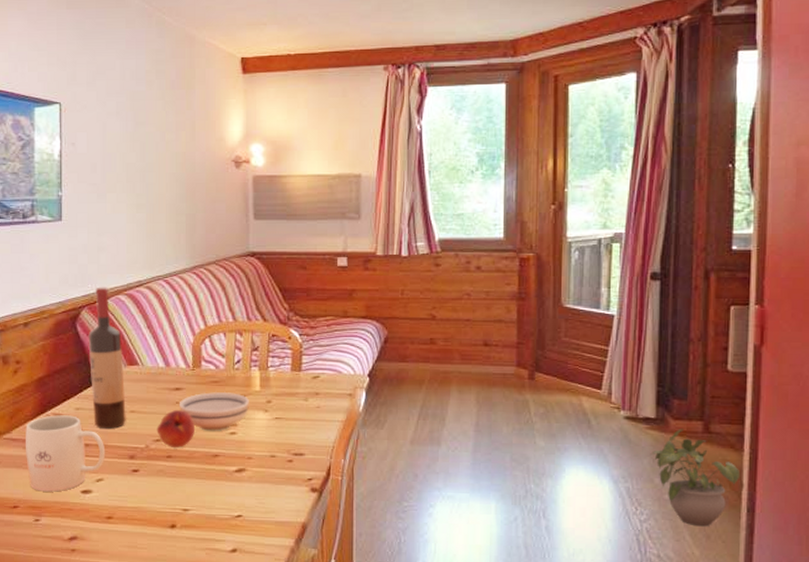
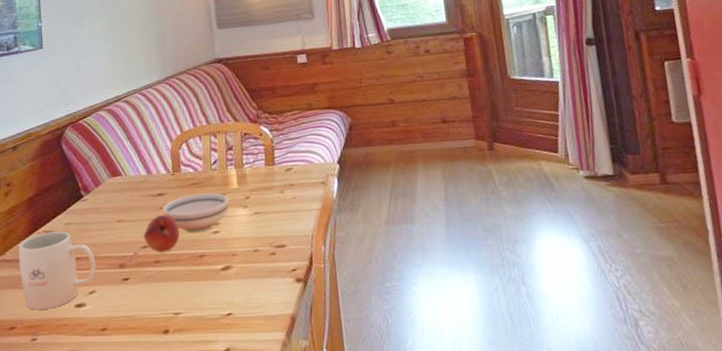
wine bottle: present [88,287,126,429] -> none [73,105,114,241]
potted plant: present [650,429,741,527] -> none [614,182,705,277]

